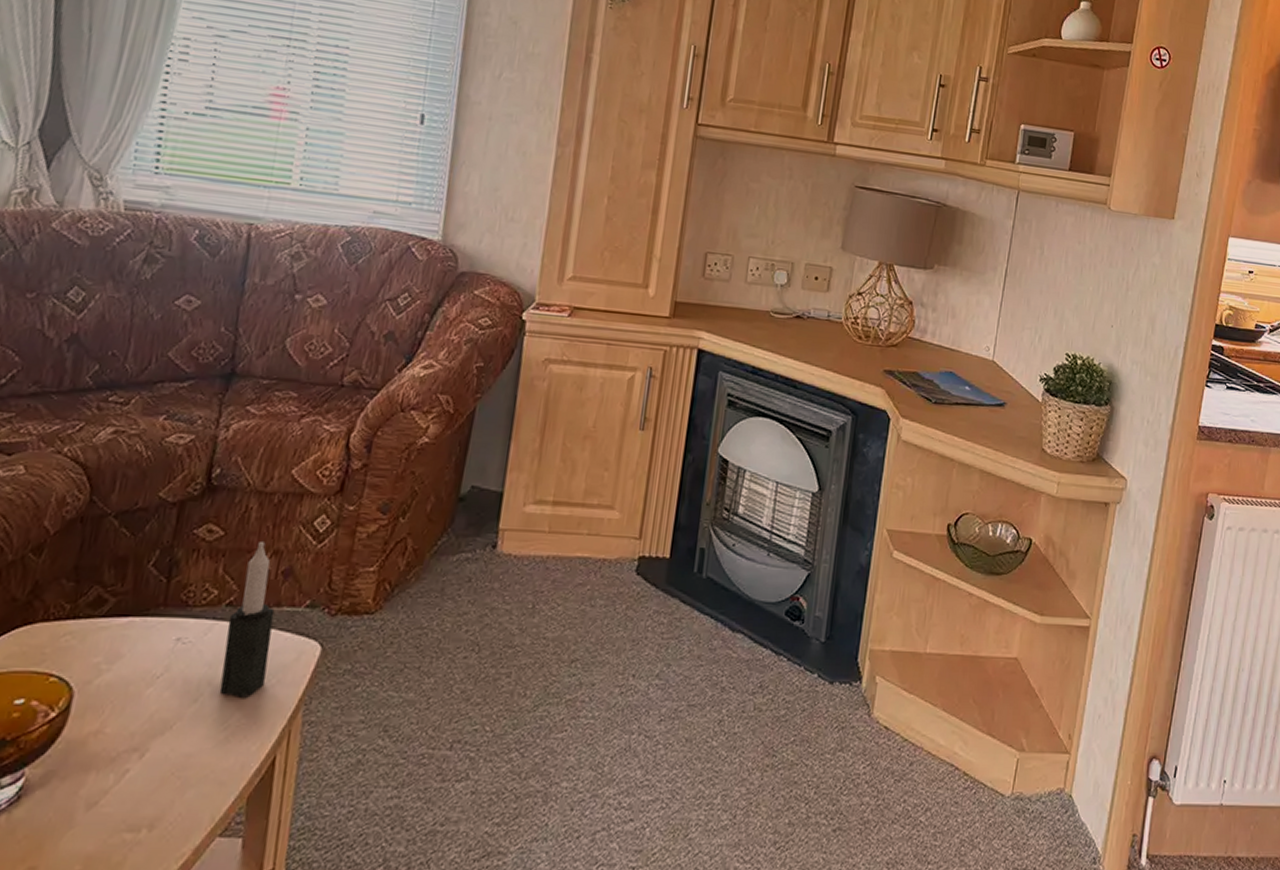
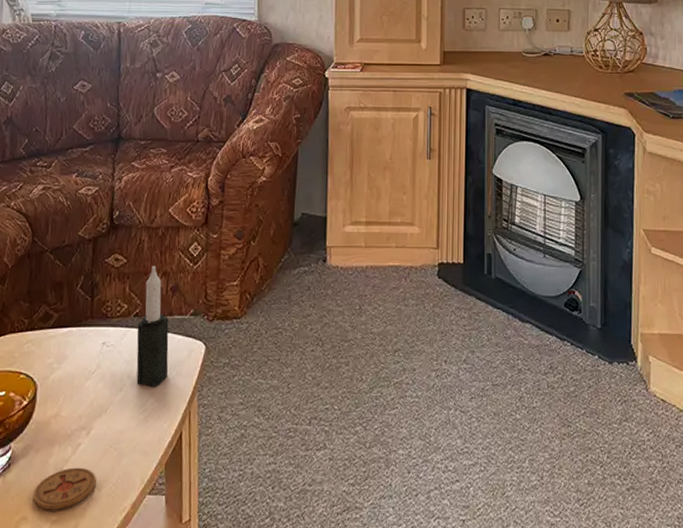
coaster: none [49,801,147,857] -> present [33,467,96,510]

